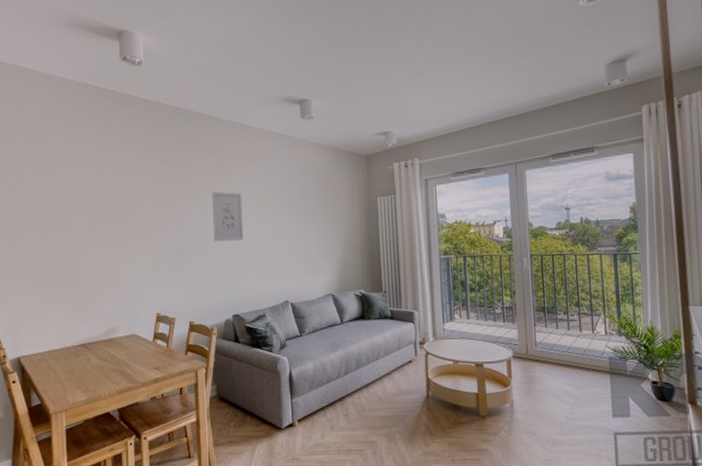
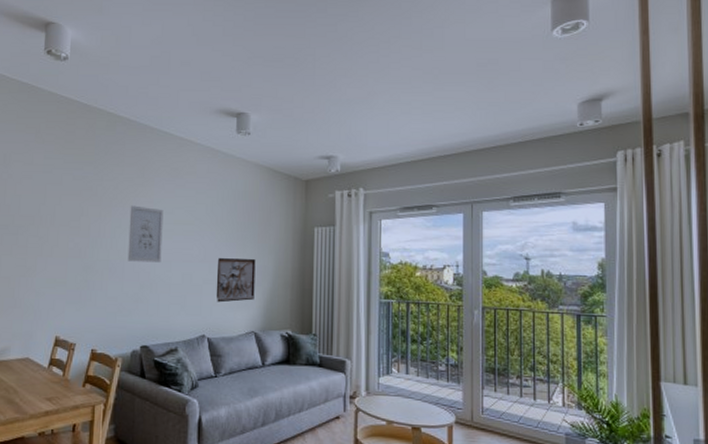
wall relief: none [293,230,329,271] -> present [216,257,256,303]

